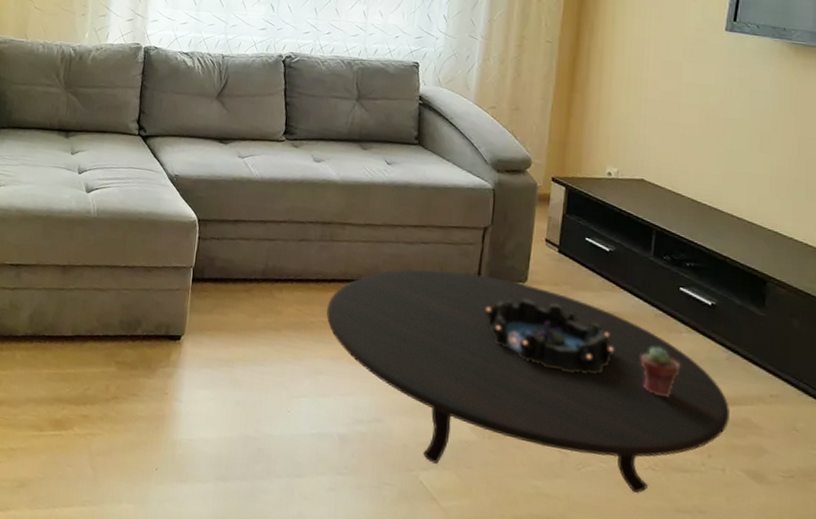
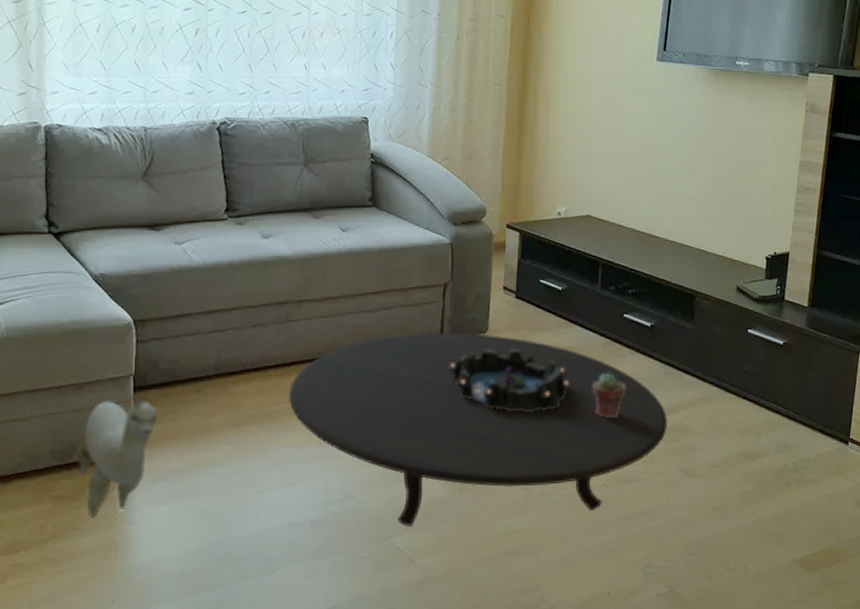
plush toy: none [141,285,210,388] -> present [78,393,158,517]

